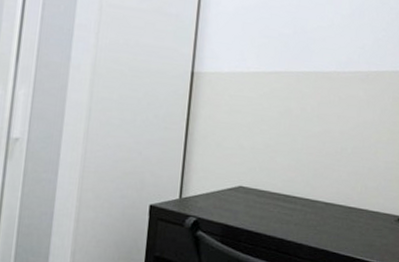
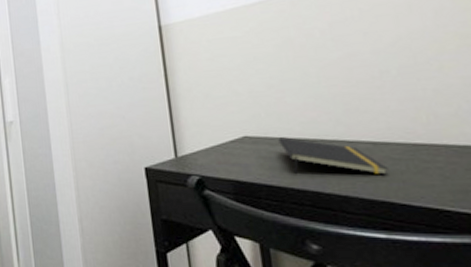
notepad: none [264,190,331,229] -> present [278,137,388,175]

